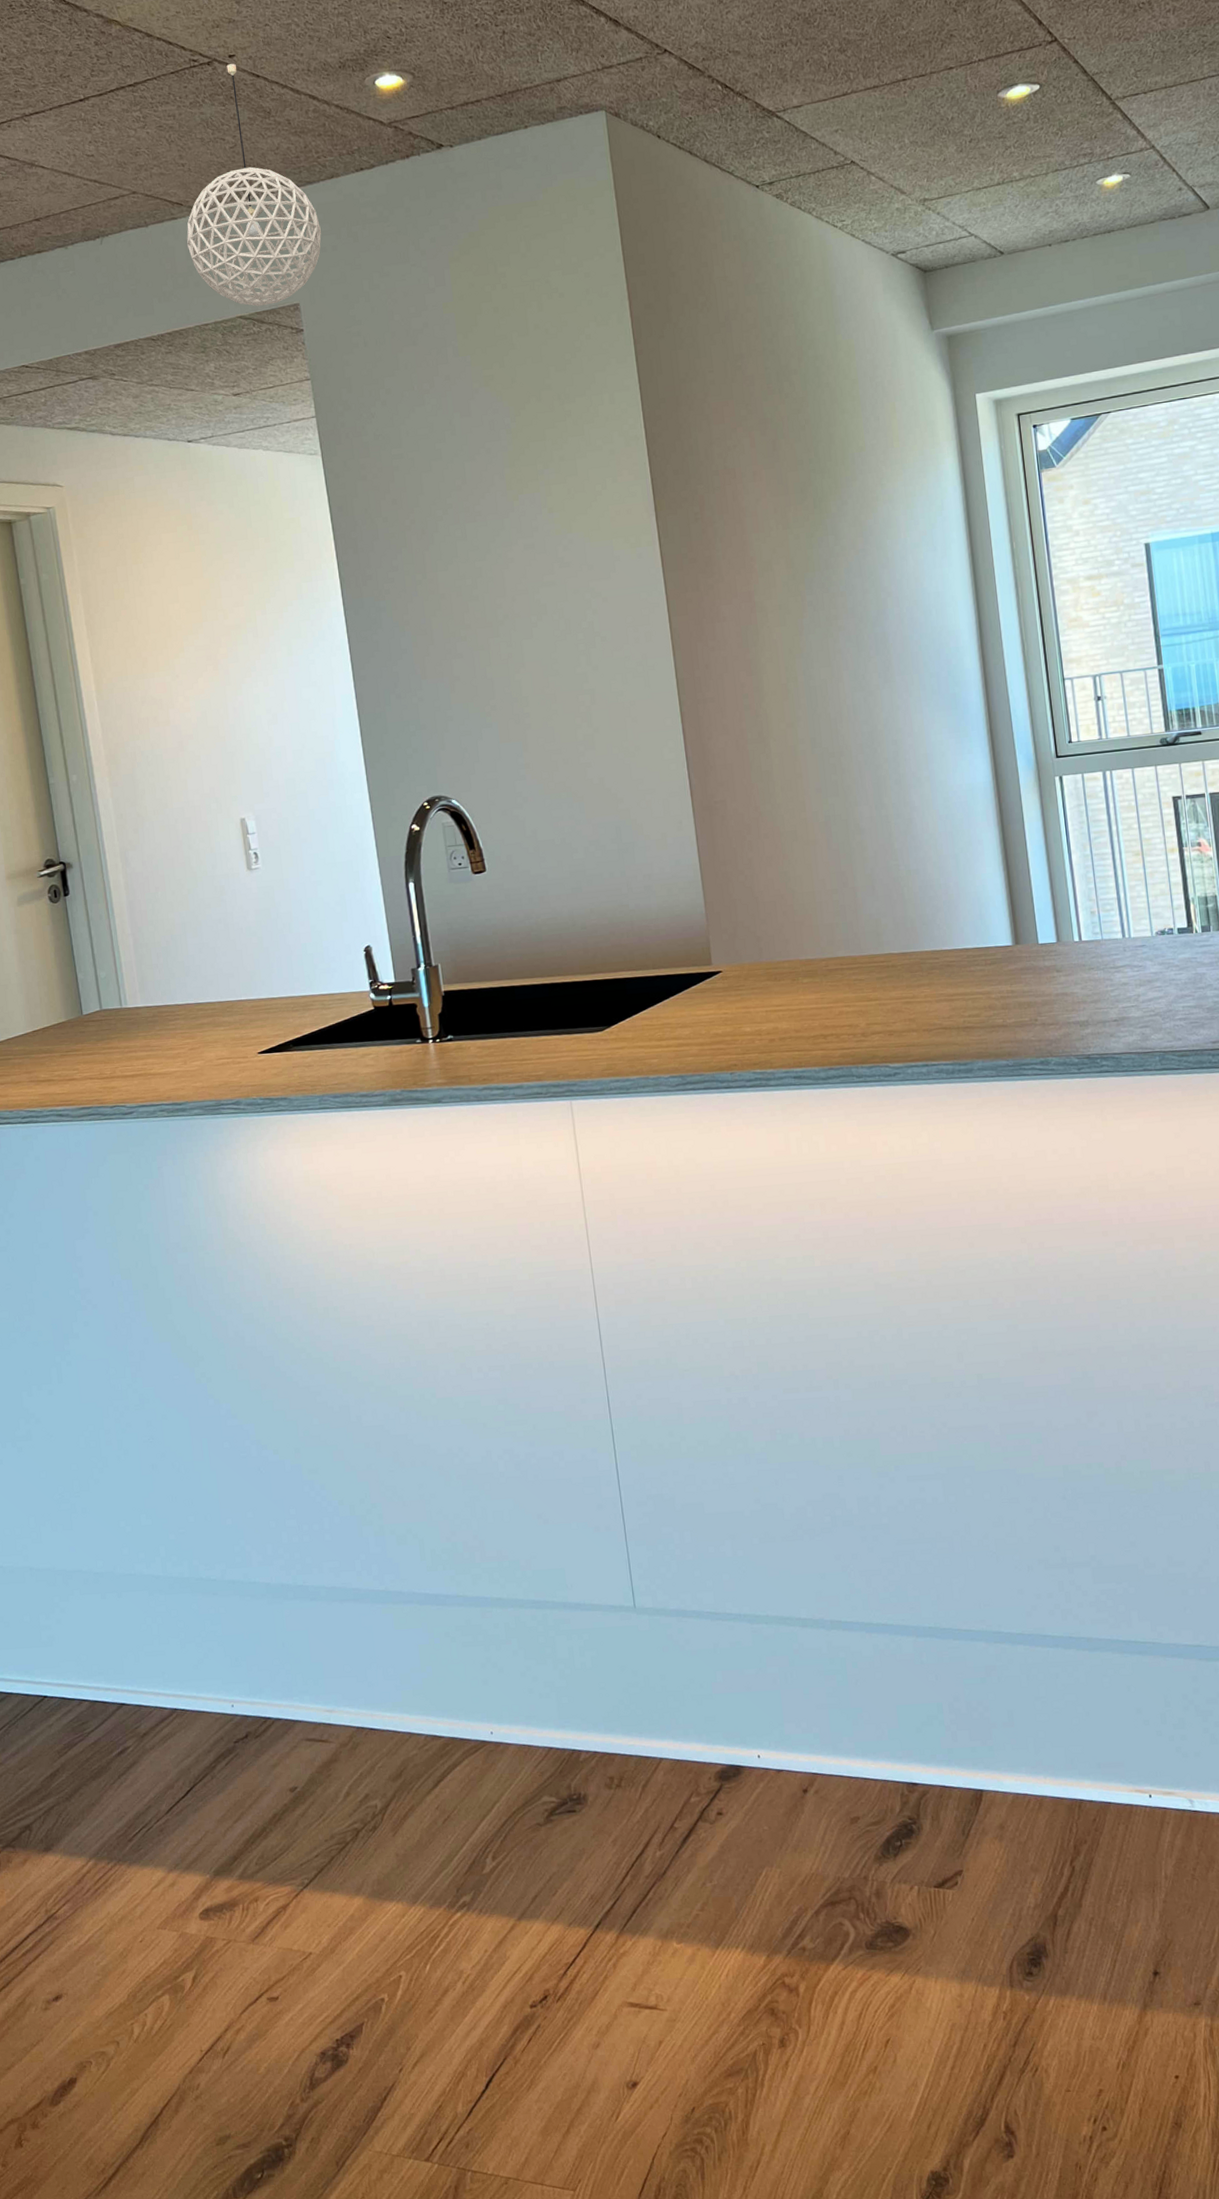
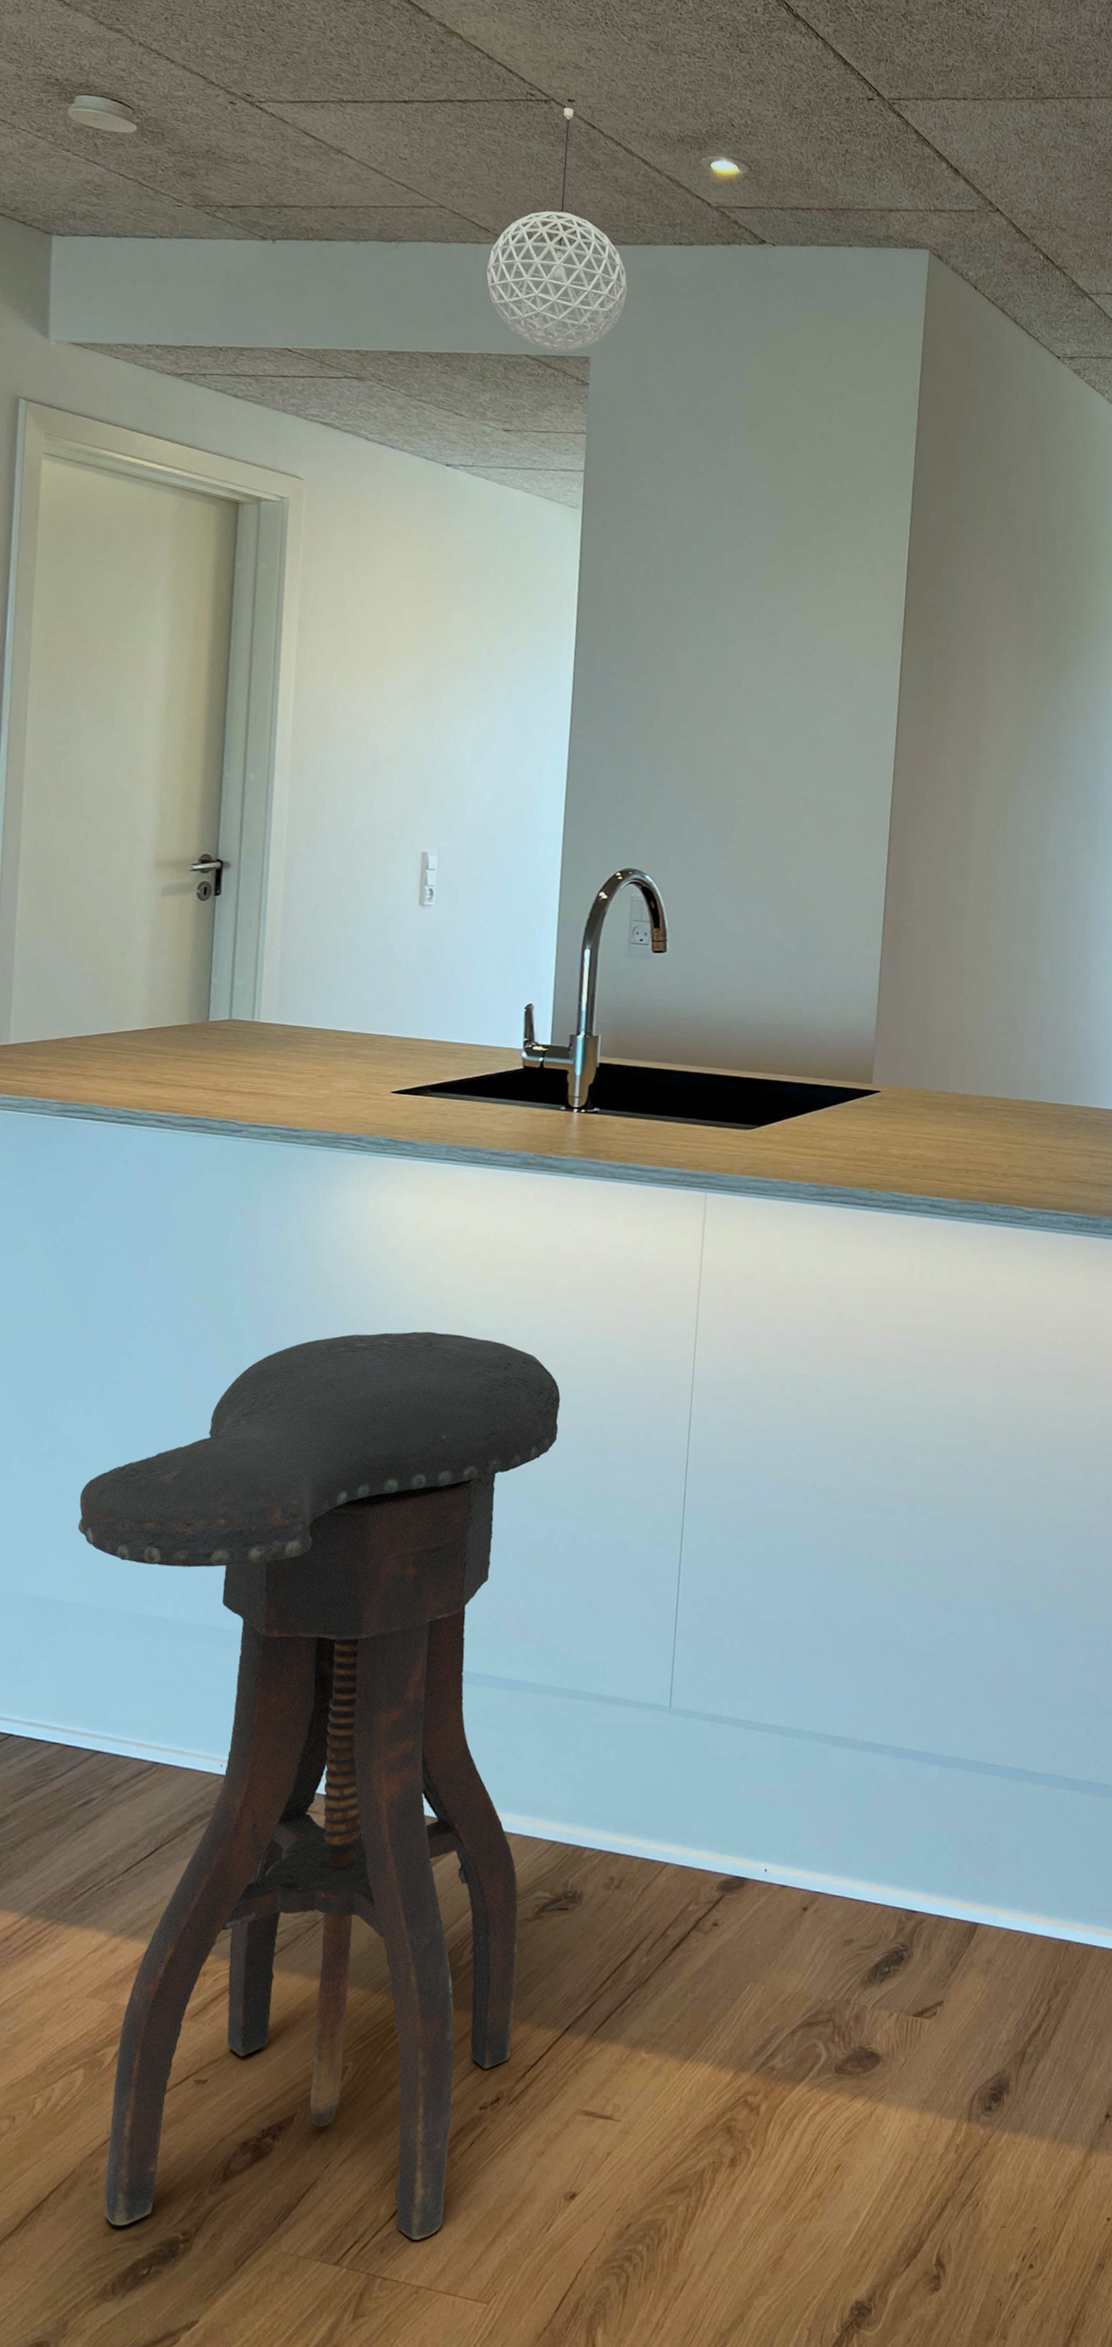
stool: none [60,1274,549,2136] -> present [77,1331,561,2240]

